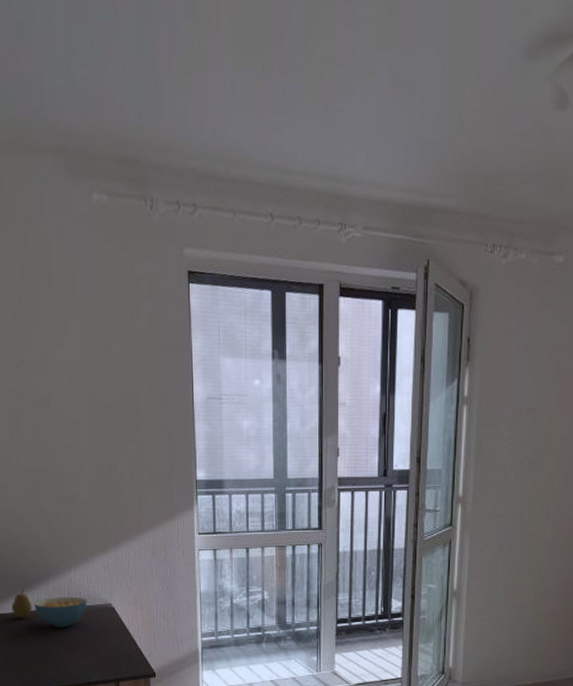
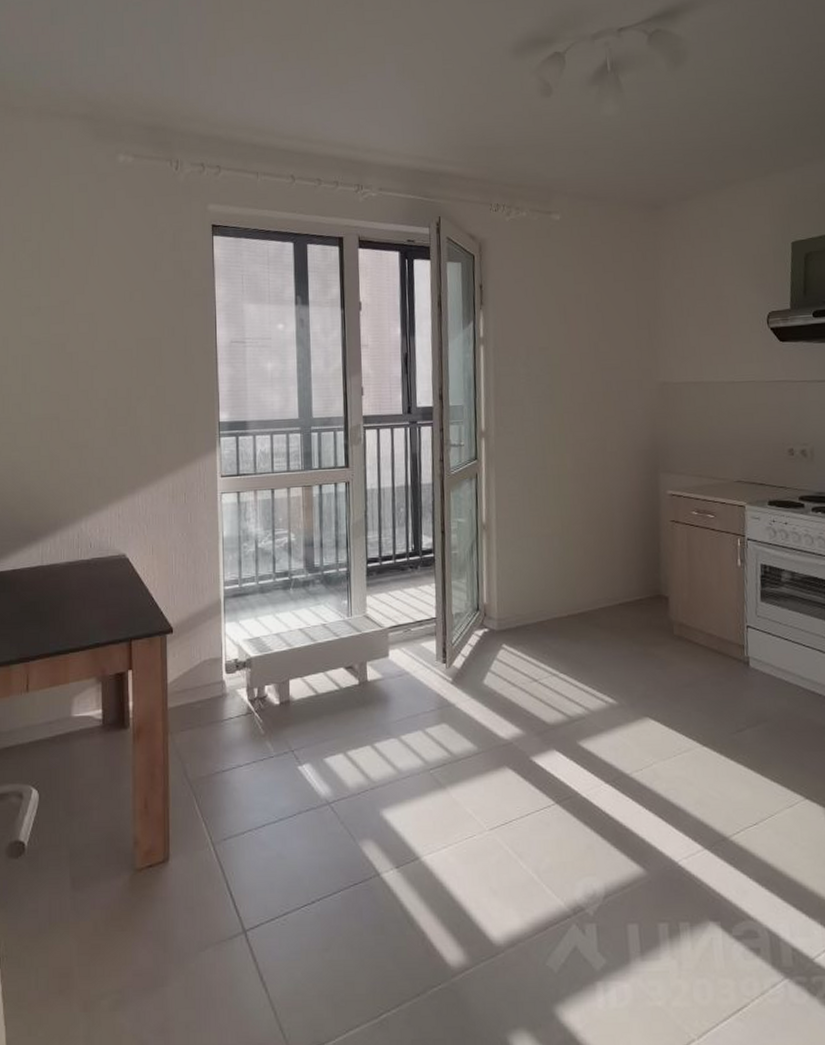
fruit: present [11,588,33,619] -> none [12,542,36,576]
cereal bowl: present [35,596,88,627] -> none [39,548,99,584]

